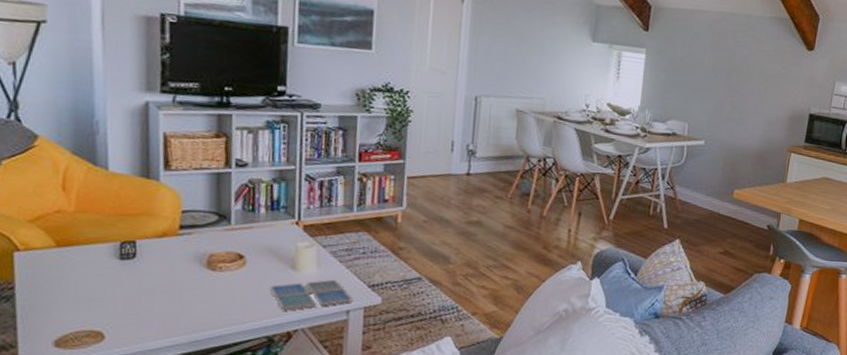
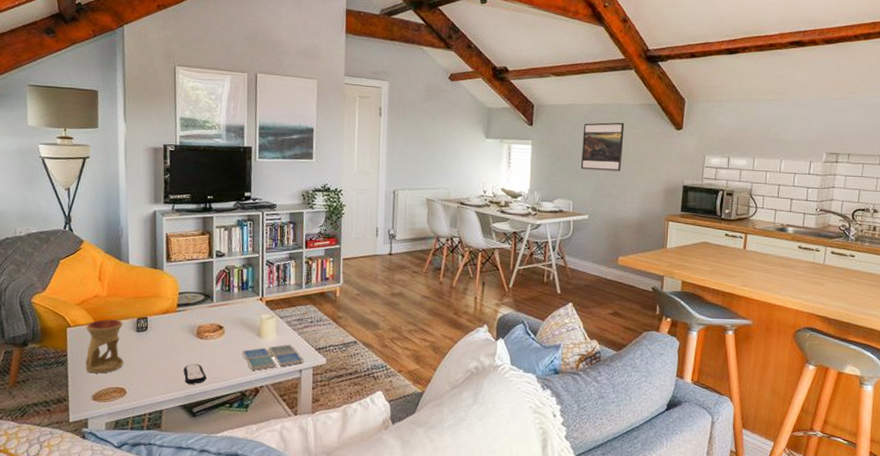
oil burner: none [43,242,100,313] -> present [85,319,123,374]
remote control: none [187,302,220,328] -> present [183,364,206,385]
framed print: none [699,33,752,93] -> present [580,122,625,171]

